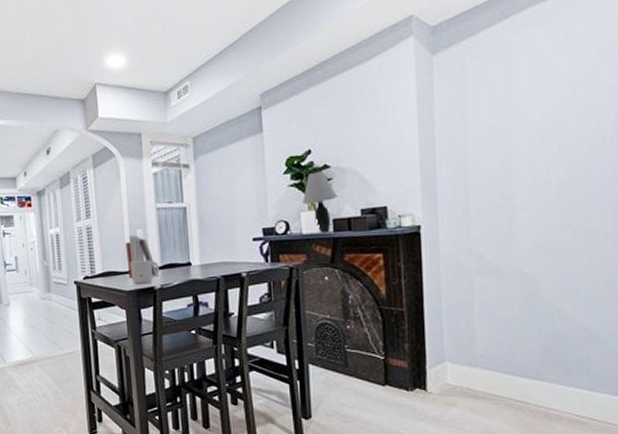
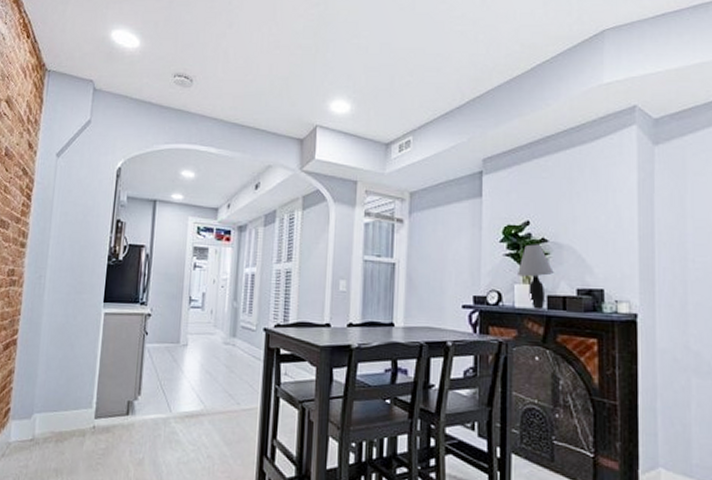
books: present [125,235,158,278] -> none [324,285,357,333]
mug: present [130,259,160,284] -> none [327,314,360,340]

